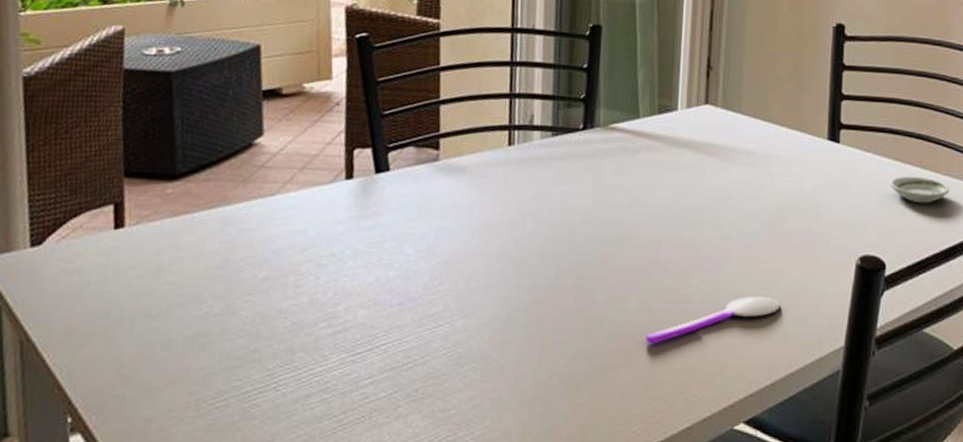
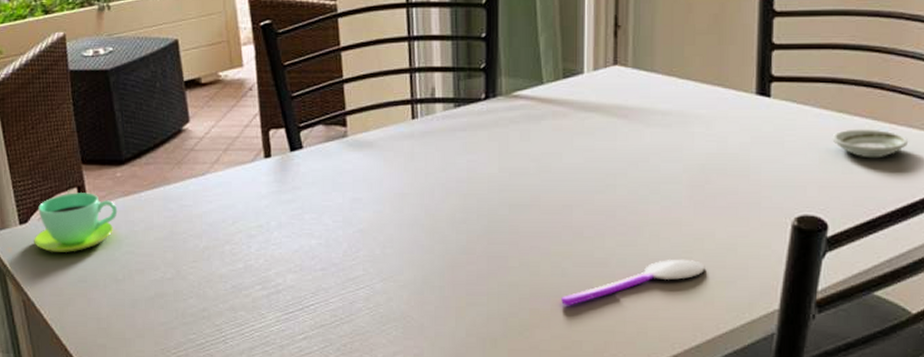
cup: none [46,209,163,282] -> present [34,191,118,252]

